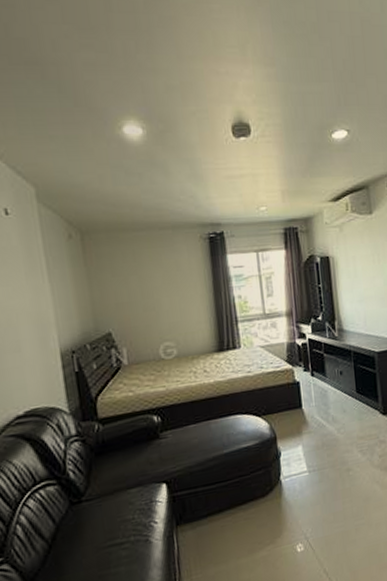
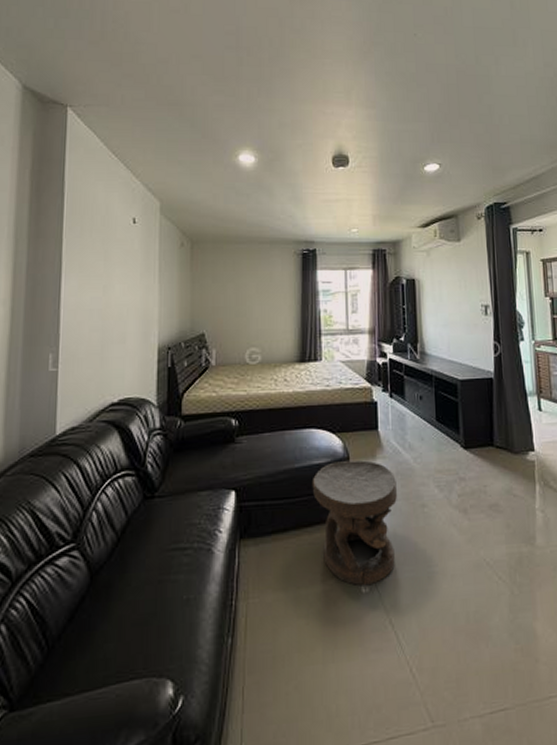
carved stool: none [242,437,326,548] -> present [312,460,397,587]

